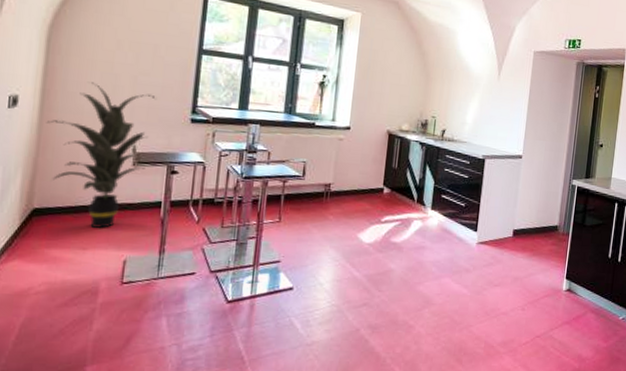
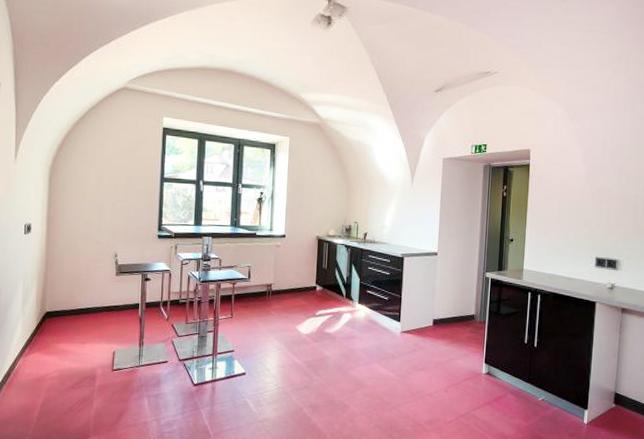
indoor plant: present [46,82,156,229] -> none [51,210,130,327]

